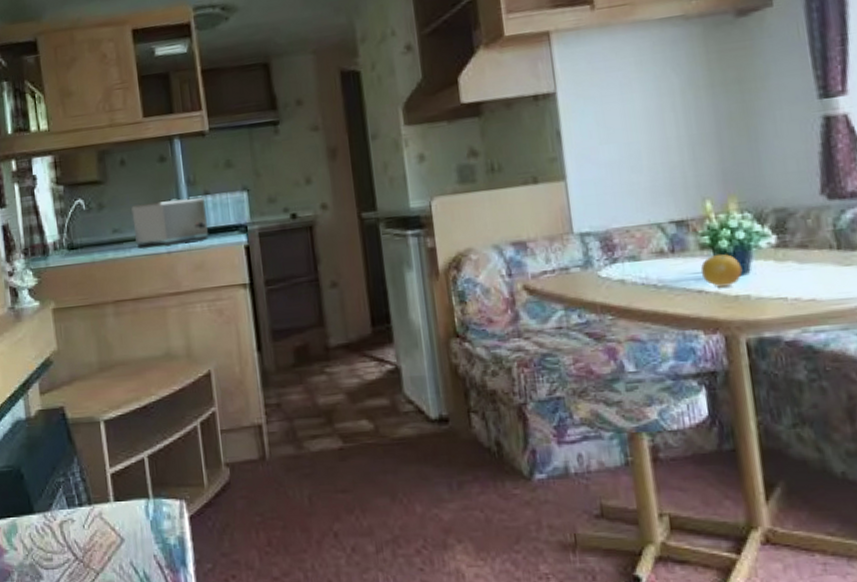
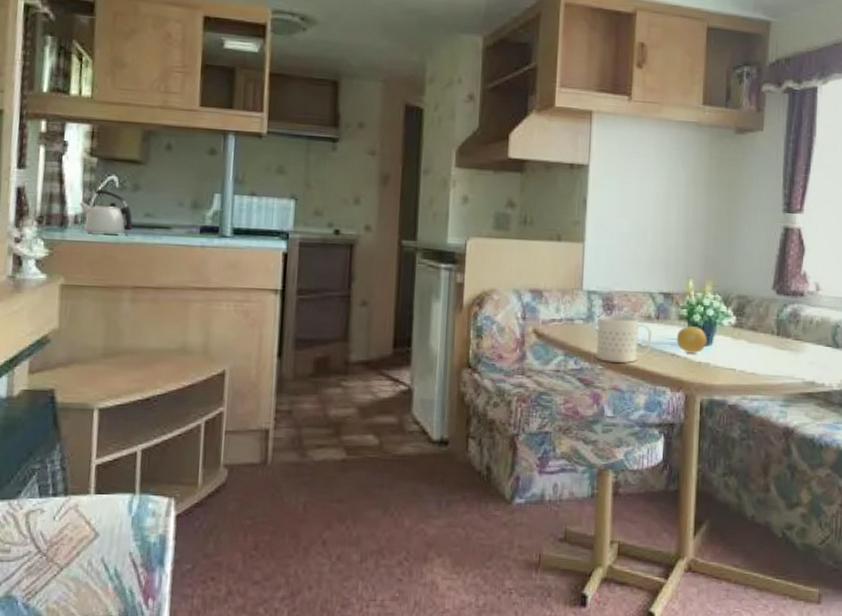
kettle: none [55,214,104,258] -> present [79,189,133,235]
toaster: present [131,197,209,250] -> none [168,192,251,242]
mug: none [598,255,671,310] -> present [596,315,652,363]

